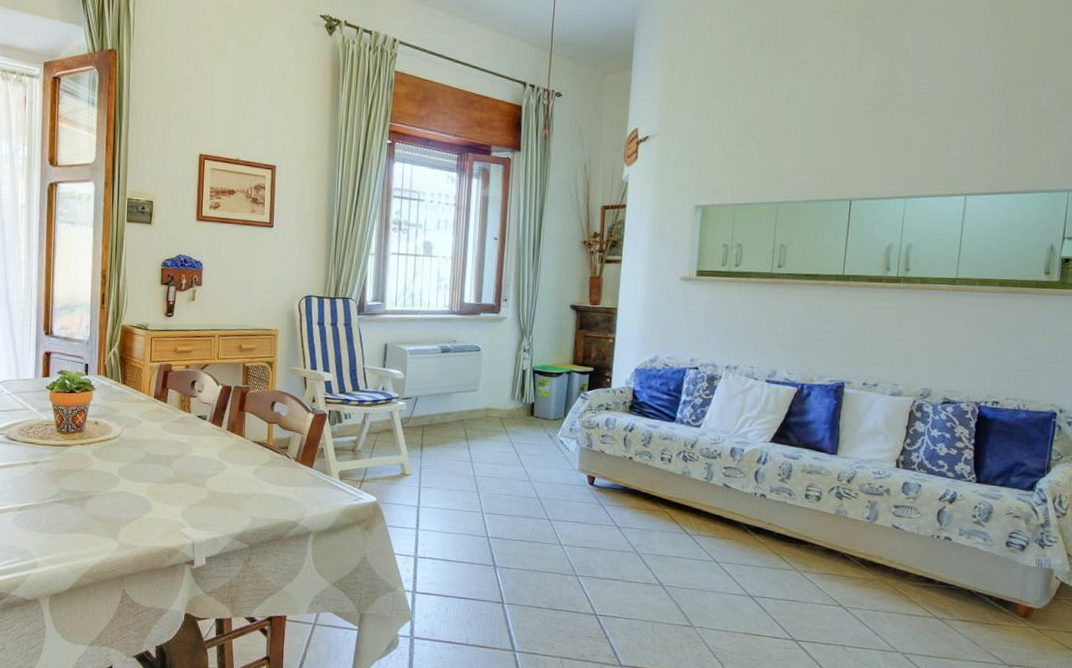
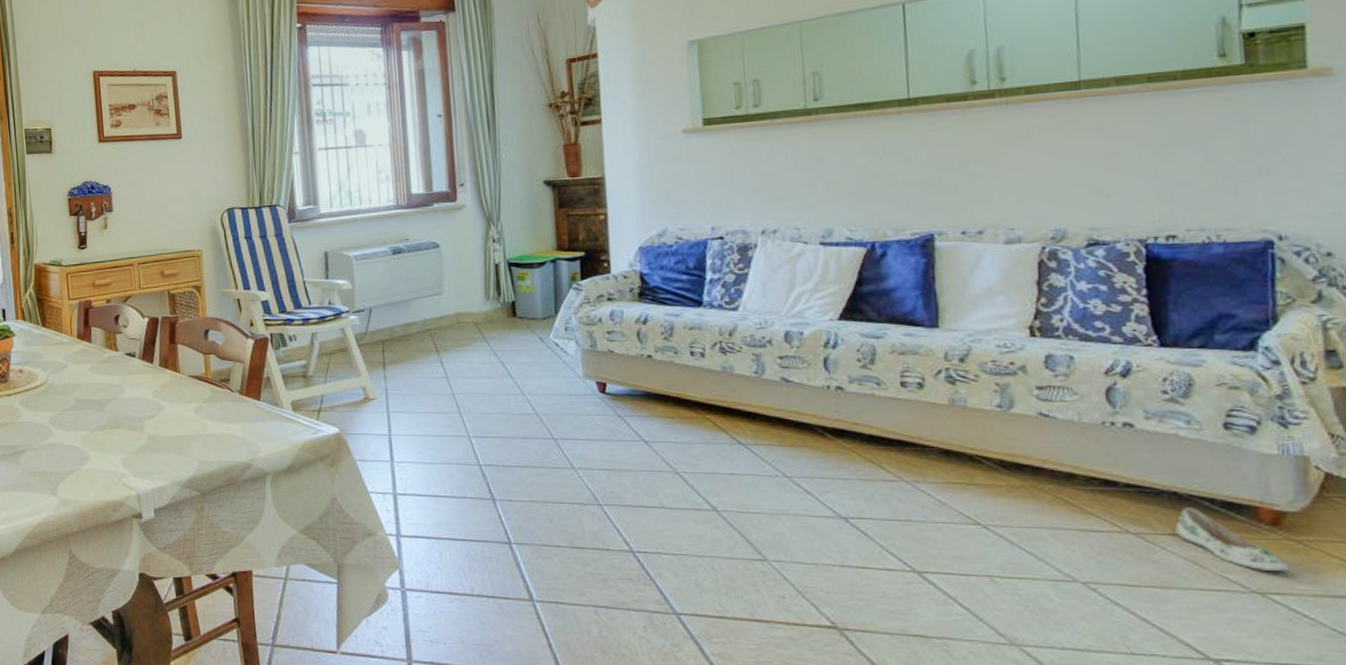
shoe: none [965,601,1030,651] -> present [1175,507,1291,573]

